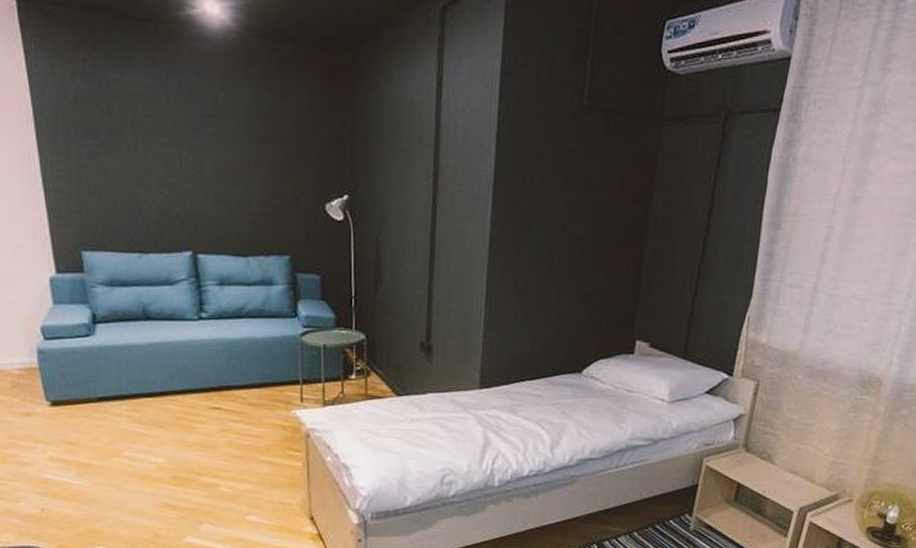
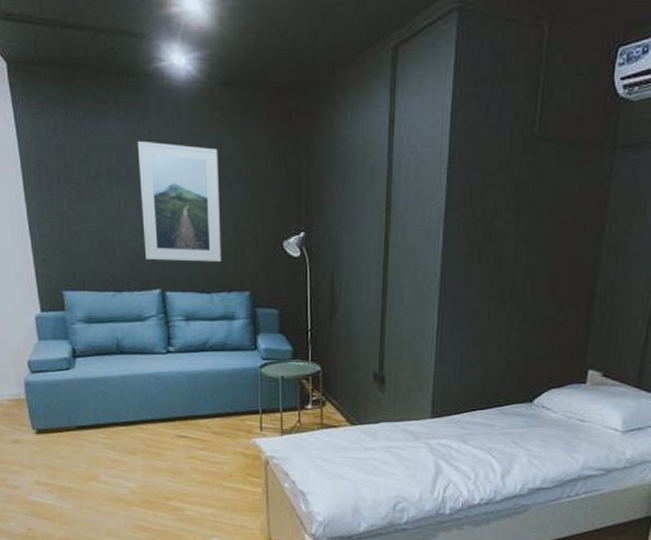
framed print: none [165,93,258,224] -> present [137,141,221,262]

